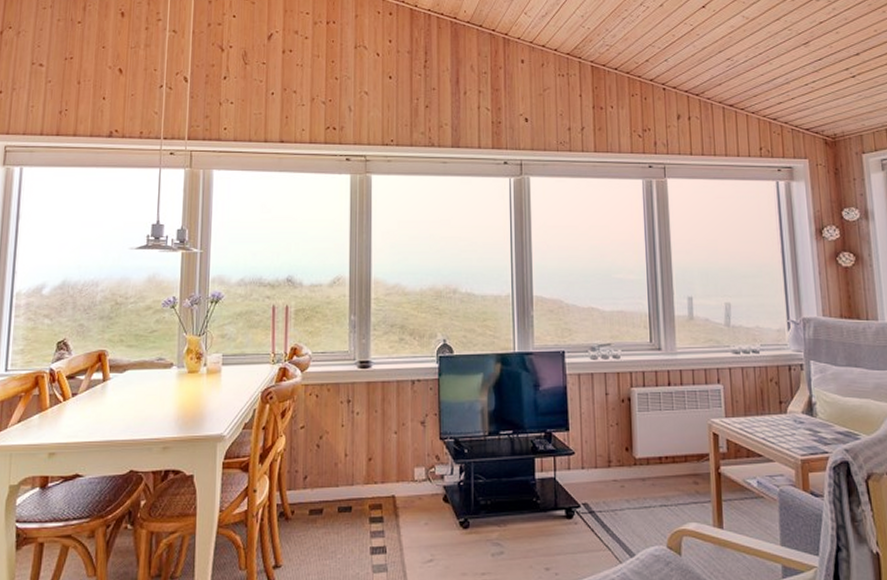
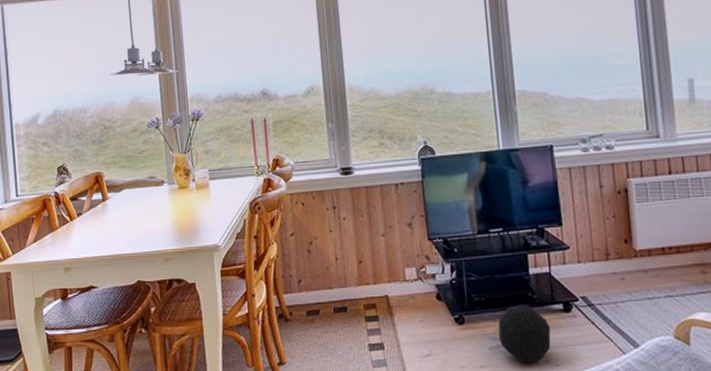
ball: none [502,509,553,571] -> present [498,304,551,363]

